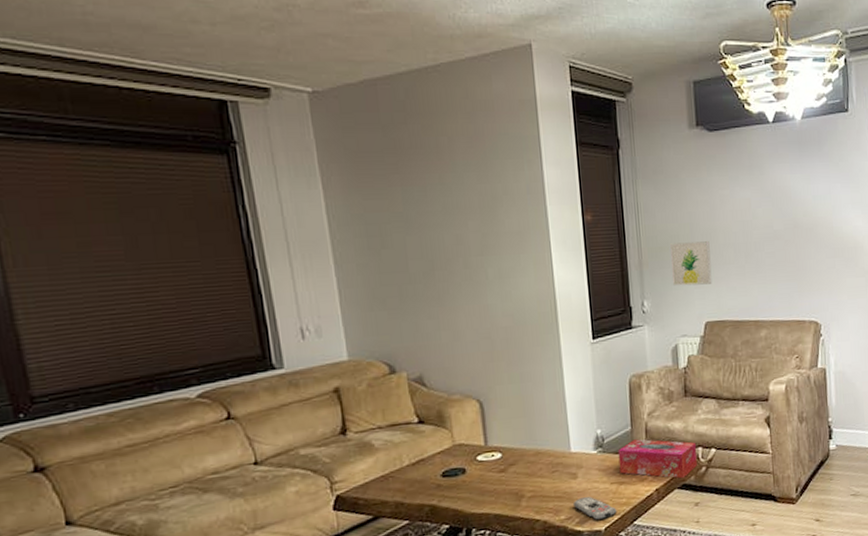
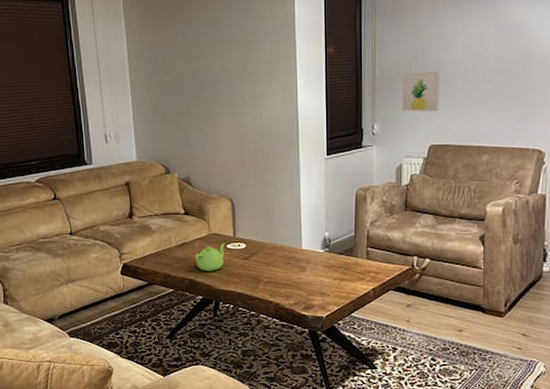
teapot: none [434,454,475,493] -> present [194,243,225,272]
remote control: present [574,497,617,521] -> none [302,288,338,309]
tissue box: present [618,439,697,479] -> none [342,244,413,282]

